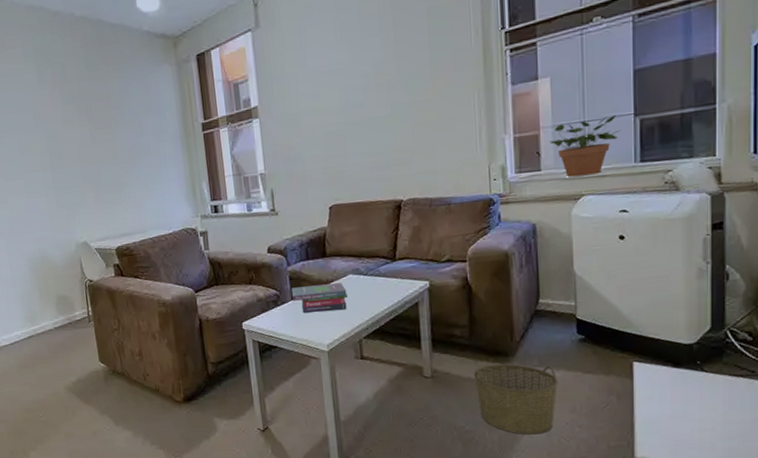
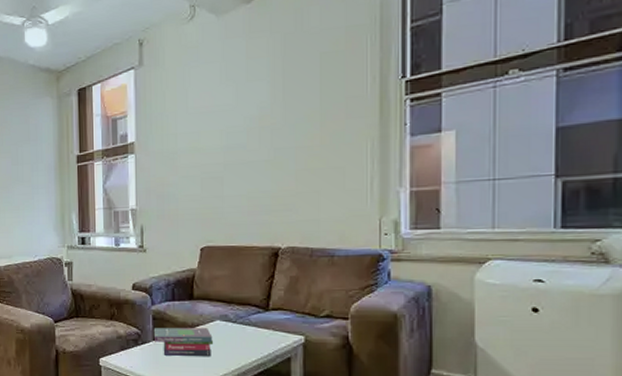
potted plant: present [549,115,620,178] -> none [452,175,537,239]

